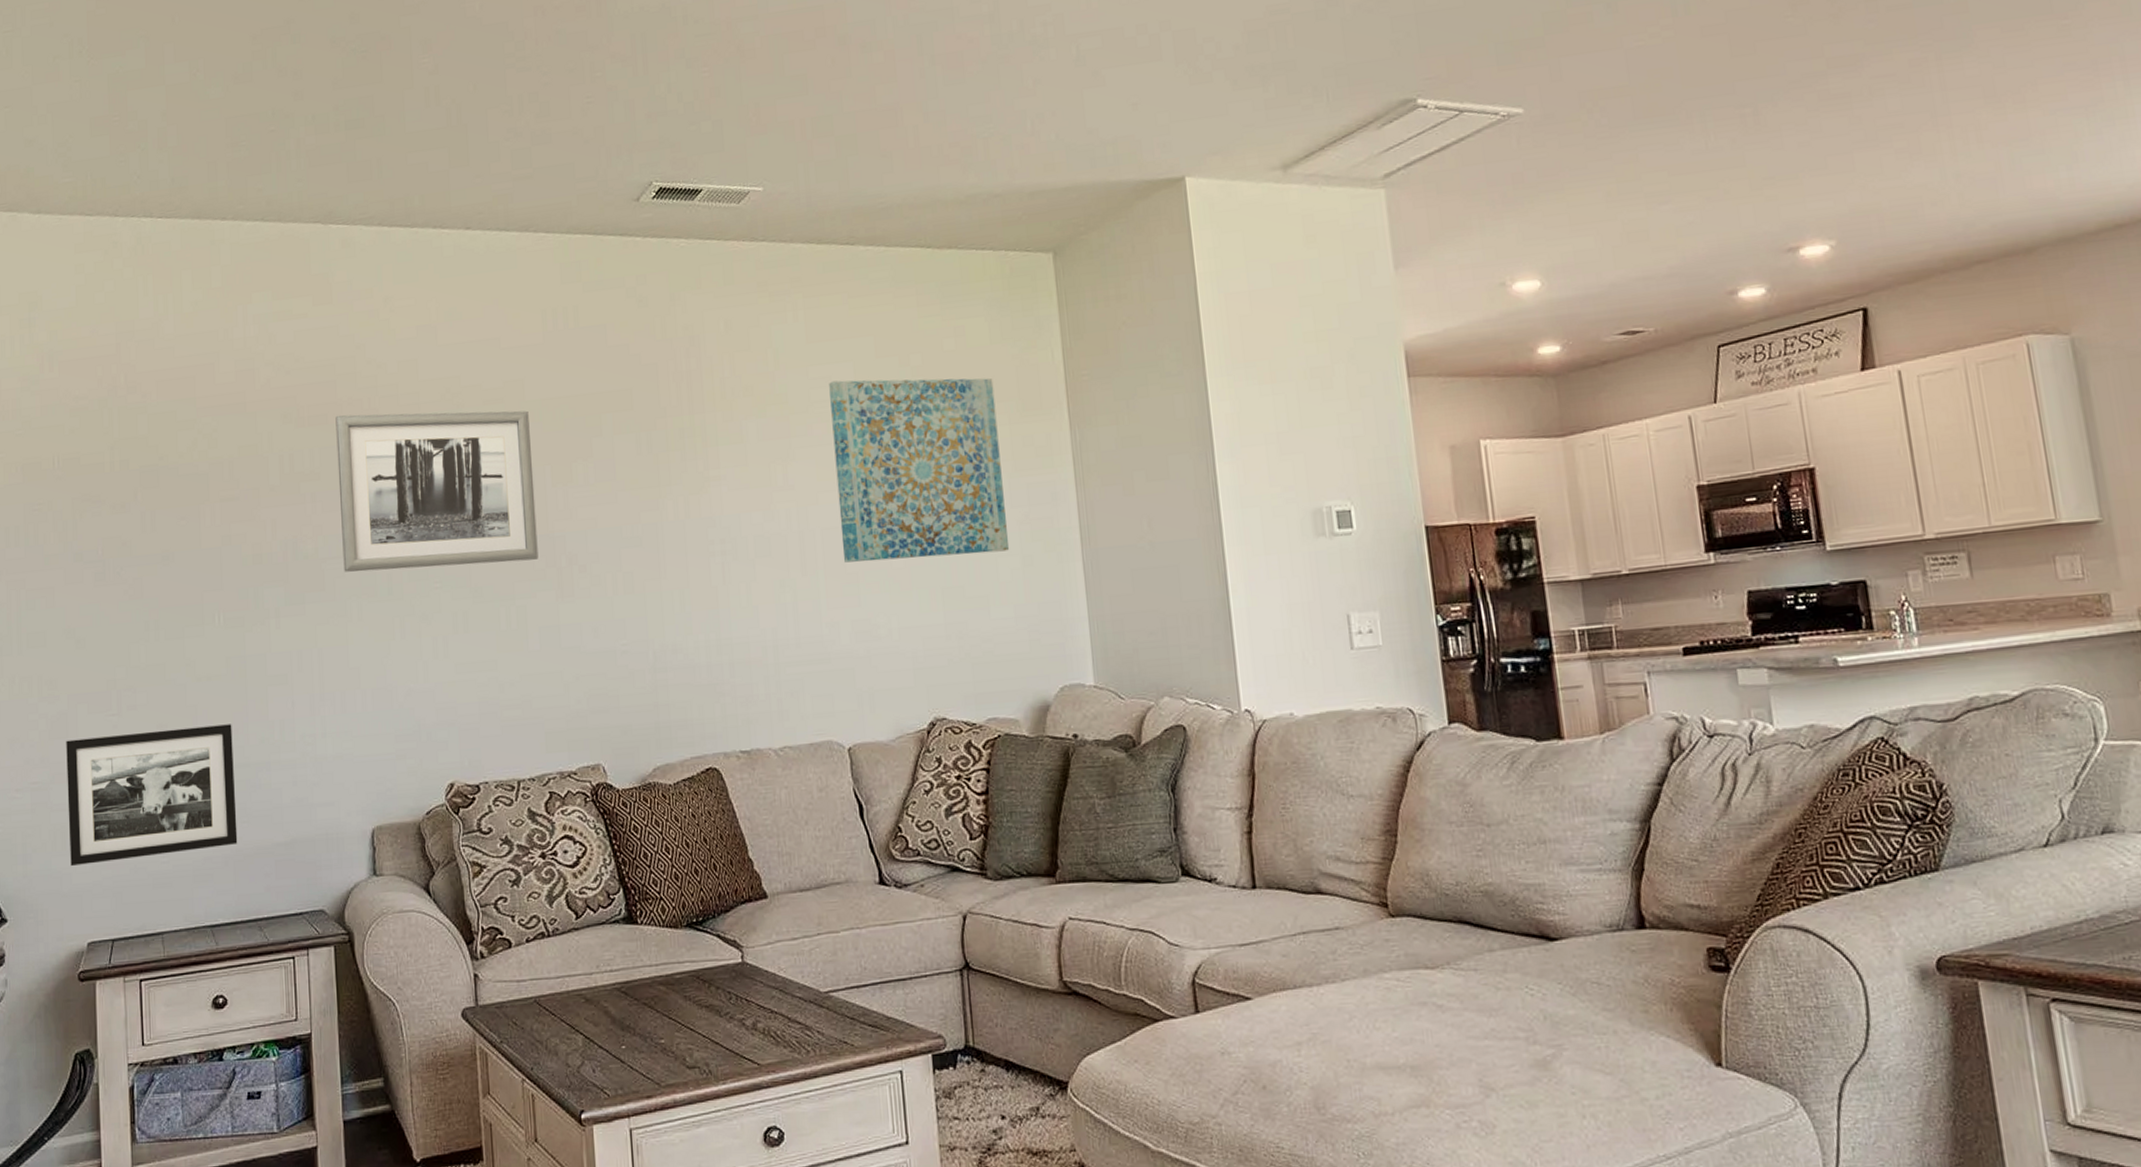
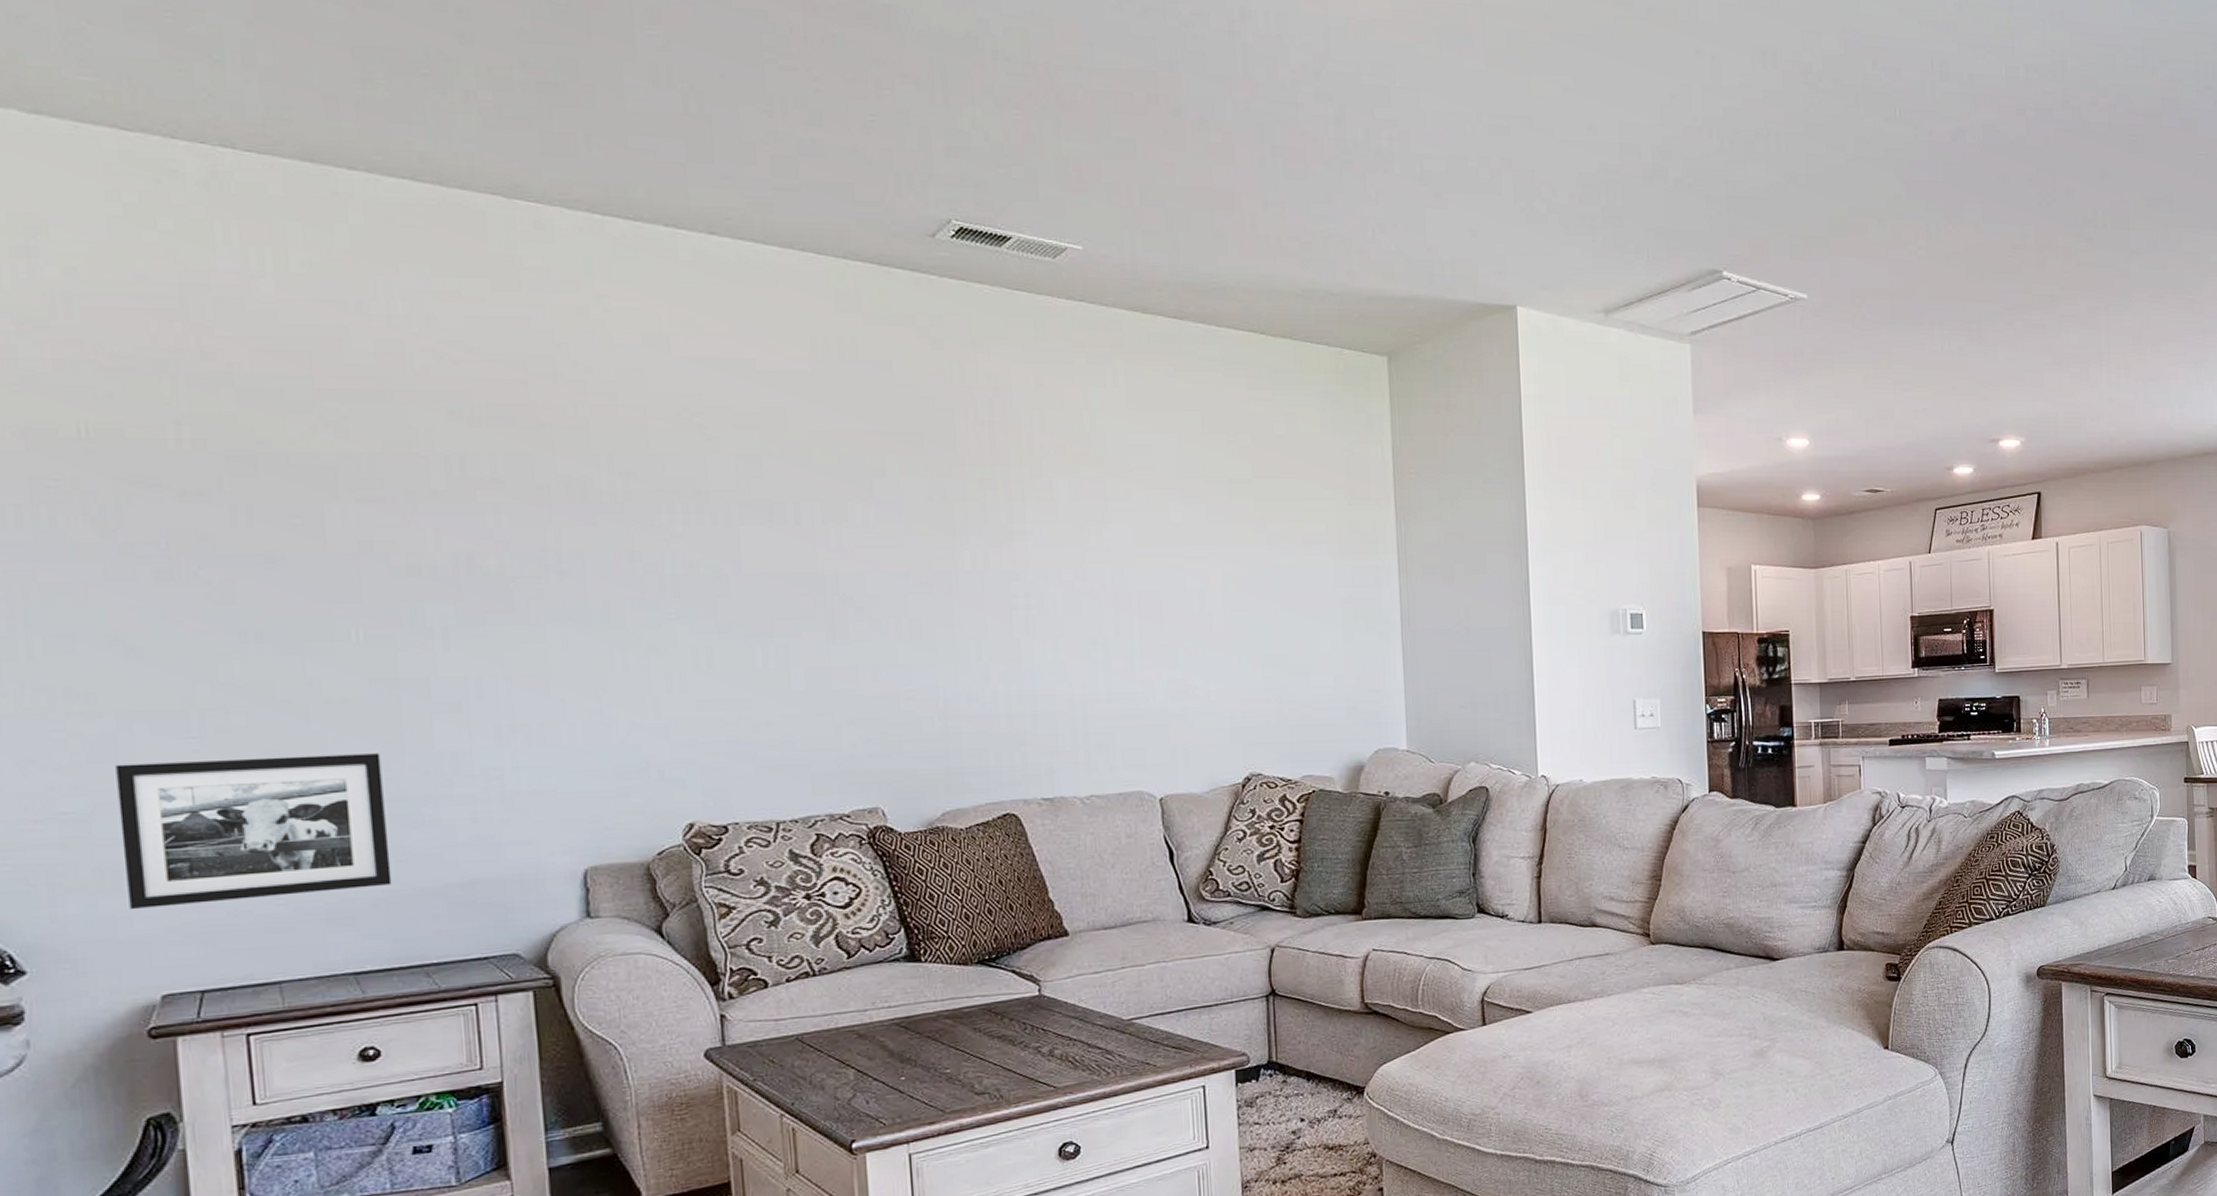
wall art: present [335,410,539,572] -> none [527,419,804,599]
wall art: present [829,378,1010,563] -> none [1151,450,1332,627]

